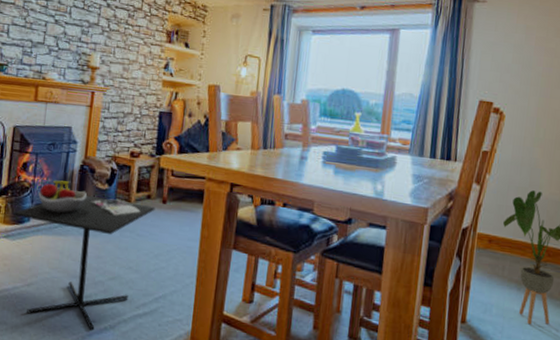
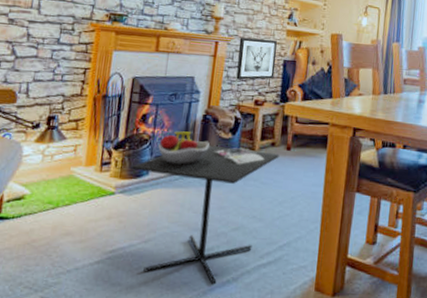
wall art: none [112,87,153,131] -> present [236,37,277,80]

